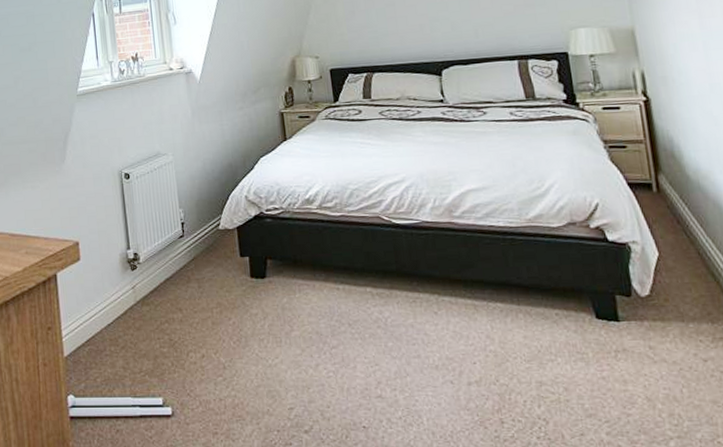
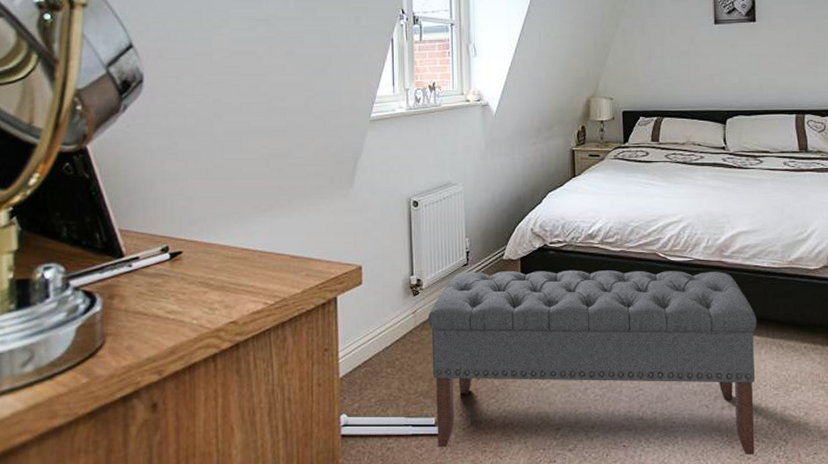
bench: none [147,234,512,437] -> present [427,270,757,456]

